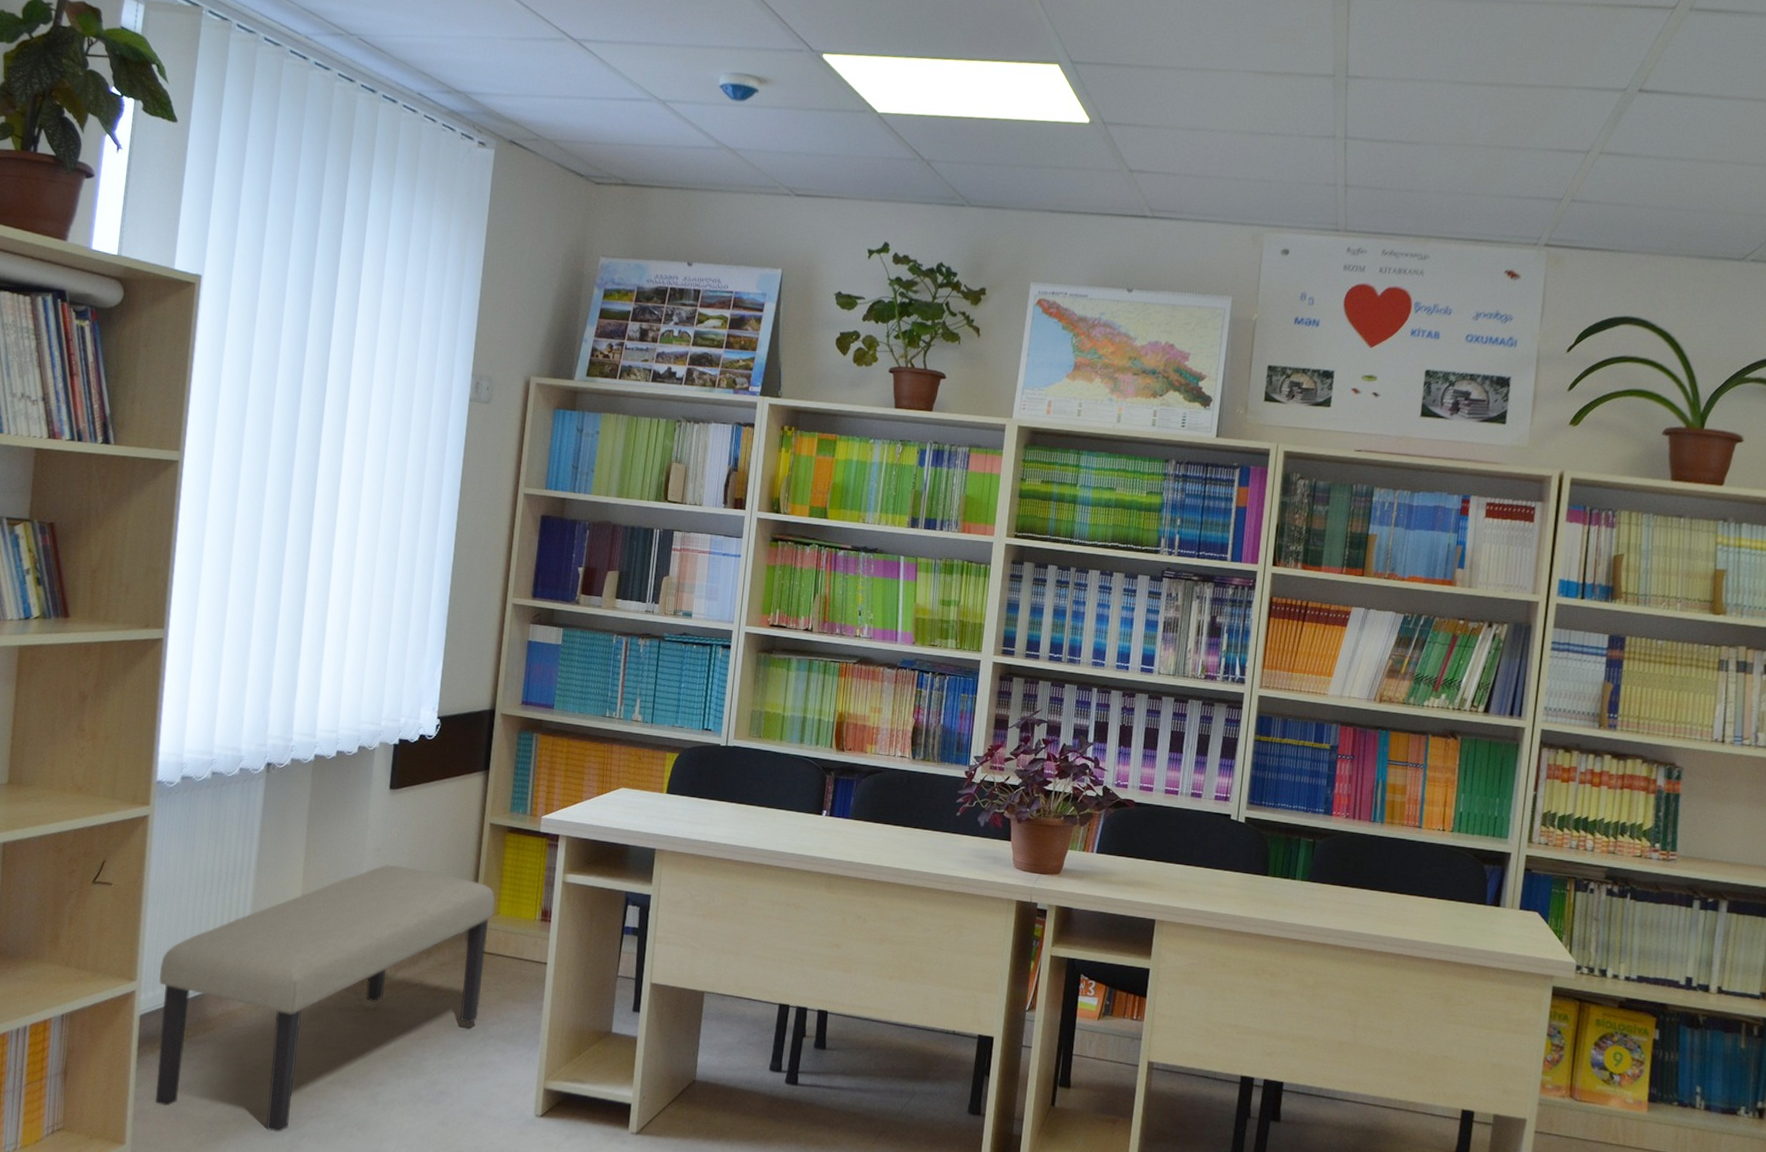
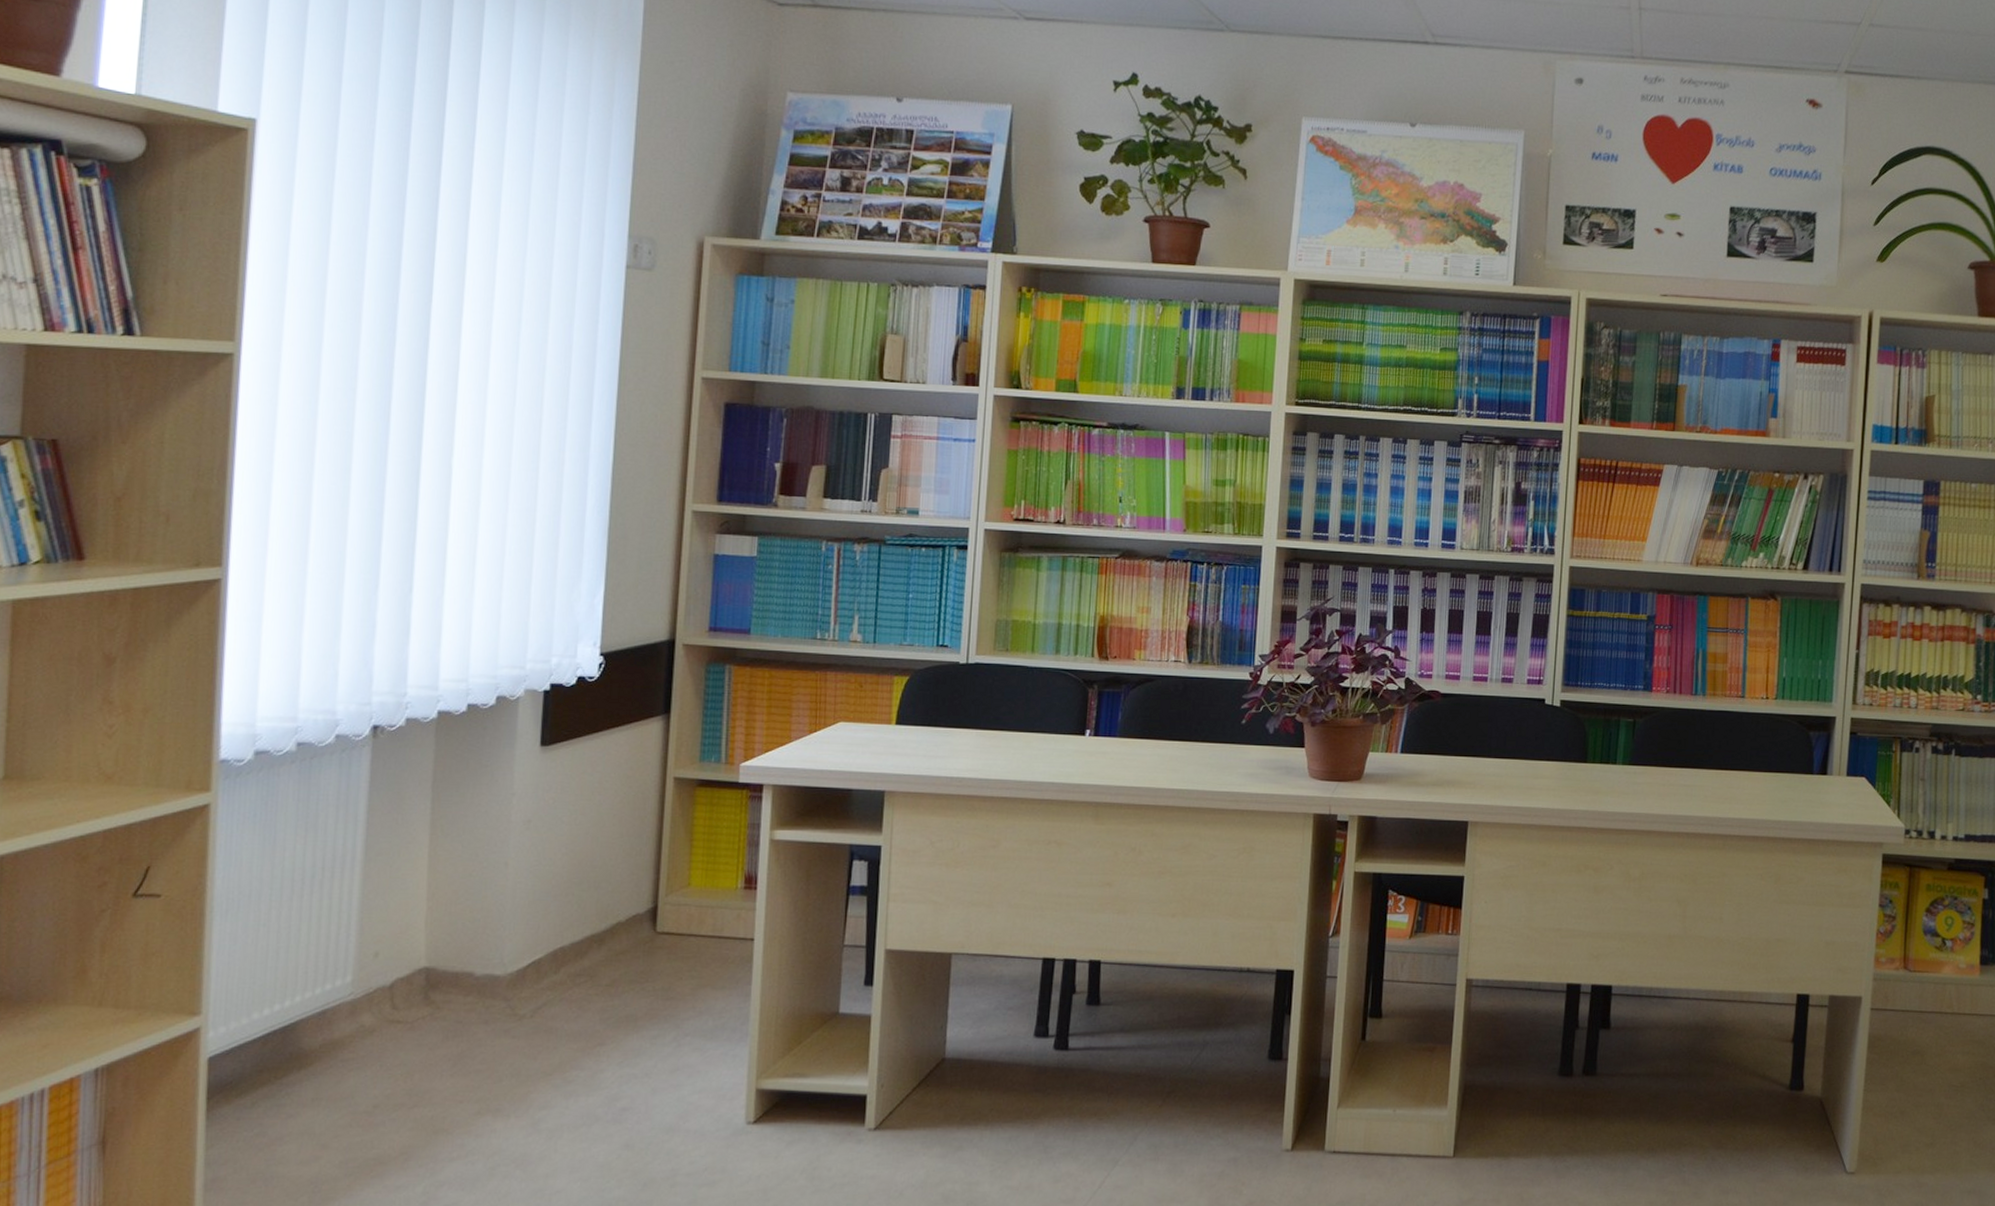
bench: present [155,865,496,1133] -> none [232,838,685,1184]

